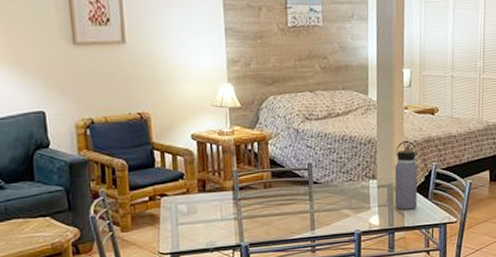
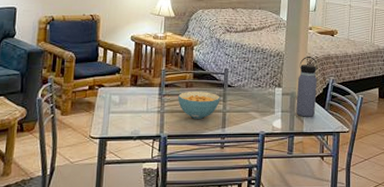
cereal bowl: none [256,191,306,223] -> present [178,91,220,119]

